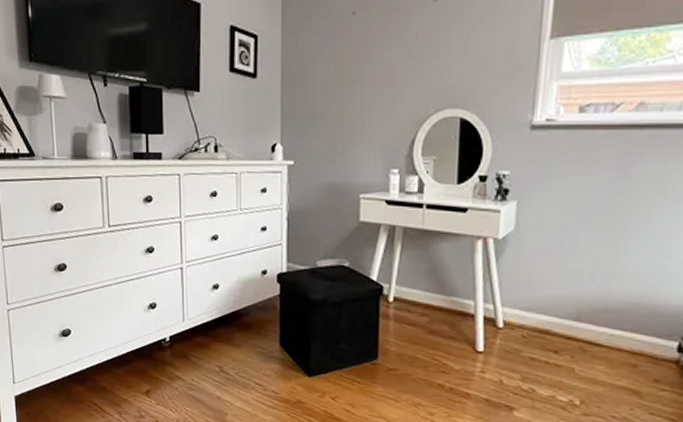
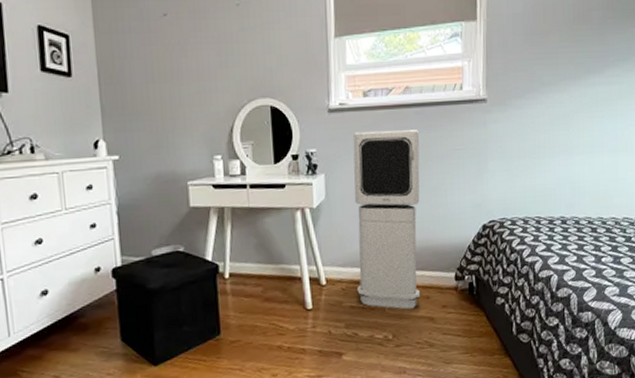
air purifier: none [541,154,651,376] -> present [353,130,421,310]

